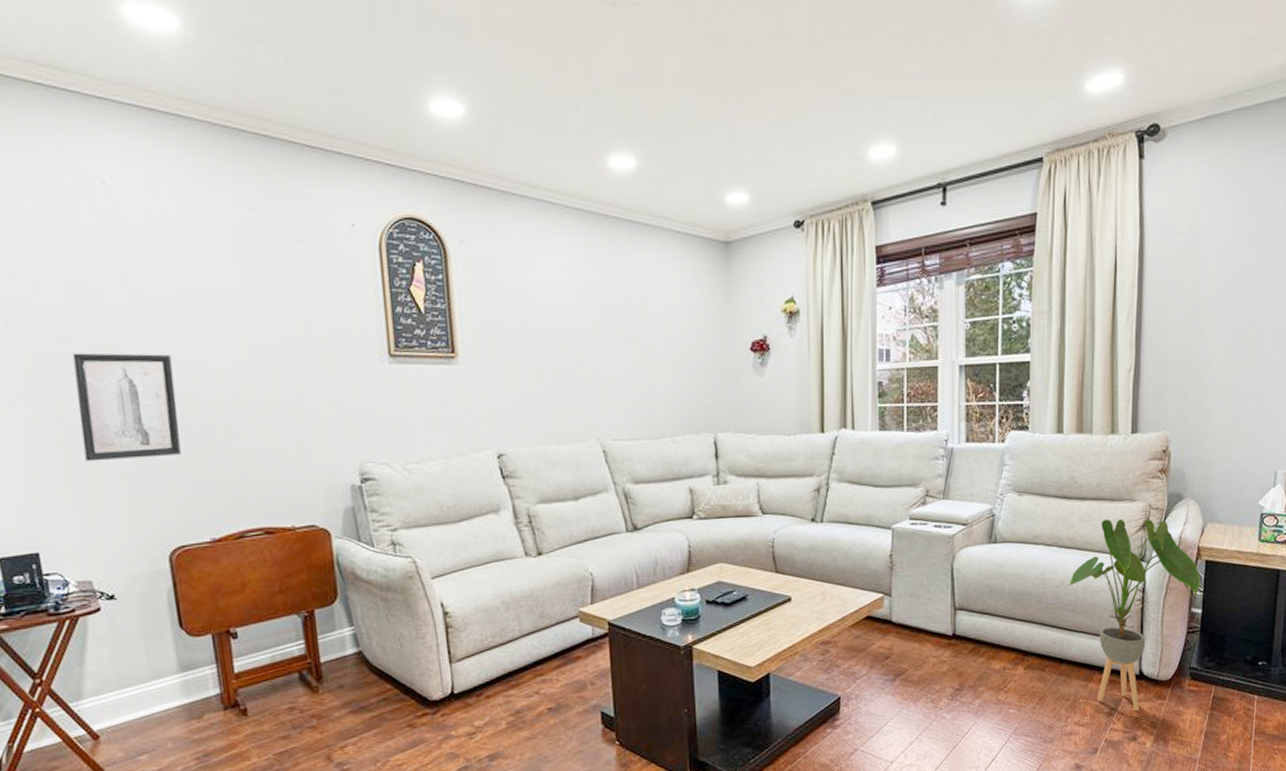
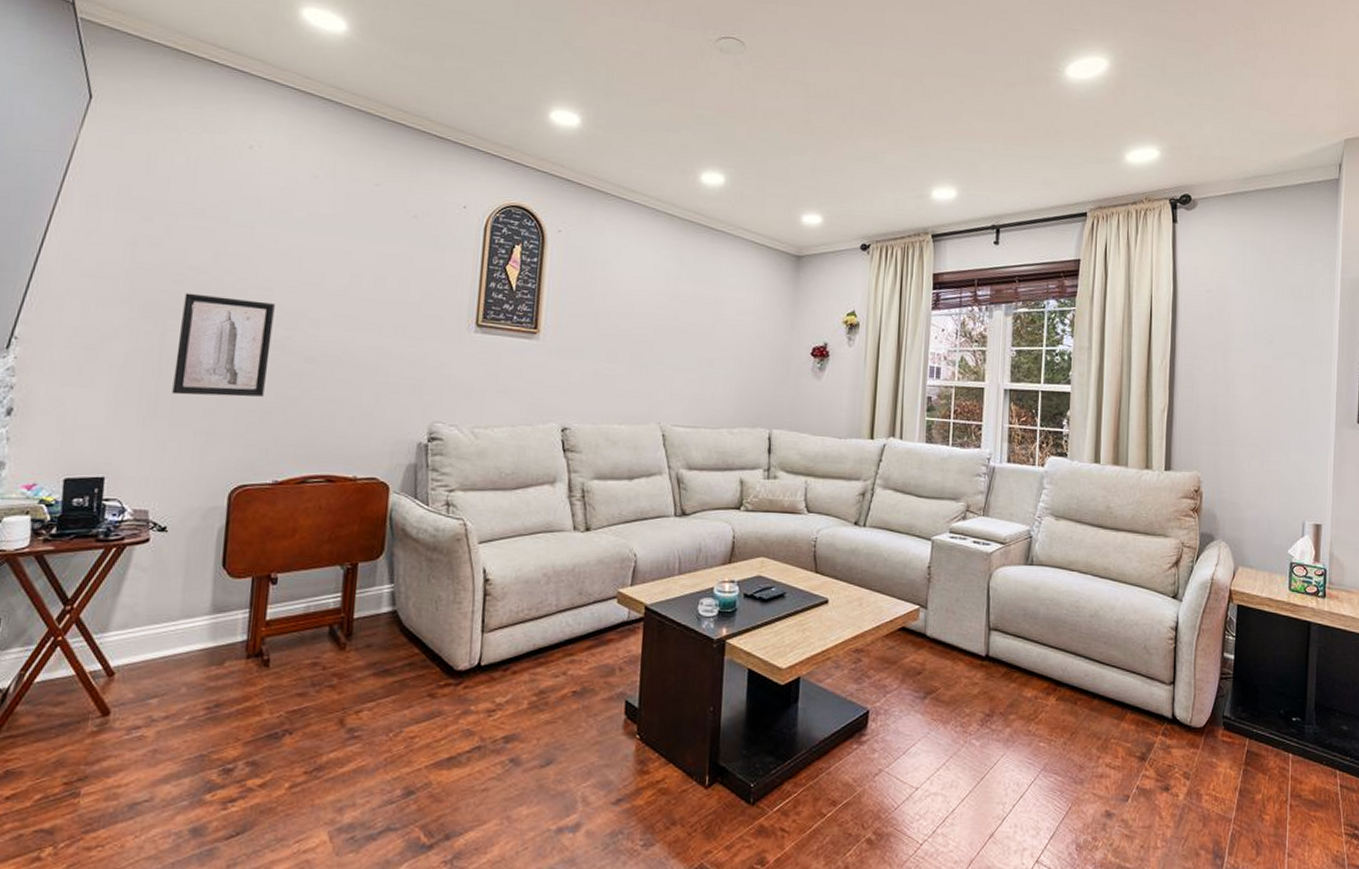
house plant: present [1067,519,1200,712] -> none [1101,553,1232,759]

